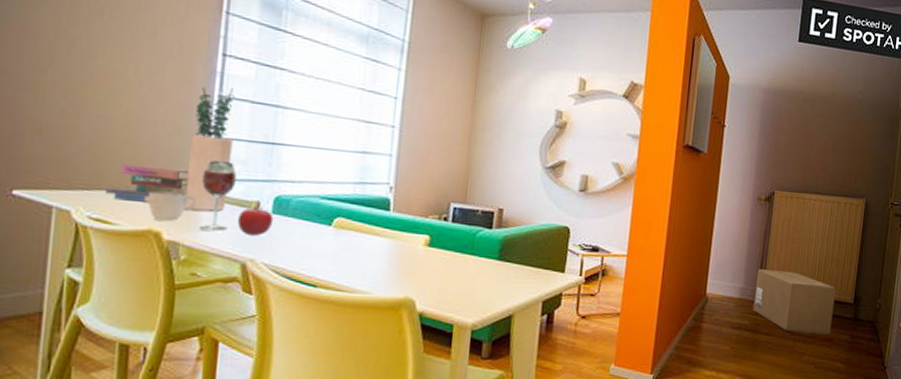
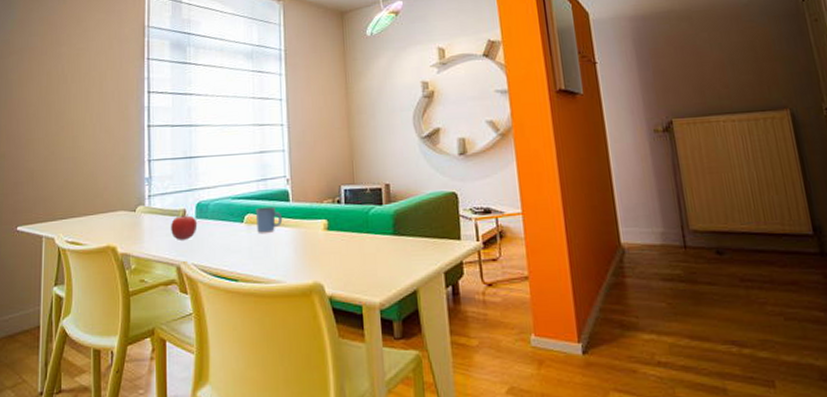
books: present [105,164,189,203] -> none [76,189,132,224]
cup: present [148,190,197,222] -> none [106,210,140,238]
vase: present [185,88,236,212] -> none [130,117,162,225]
wineglass: present [200,161,237,231] -> none [142,179,167,241]
mug: none [347,212,380,242] -> present [255,206,283,235]
box: present [753,269,836,335] -> none [676,206,794,279]

